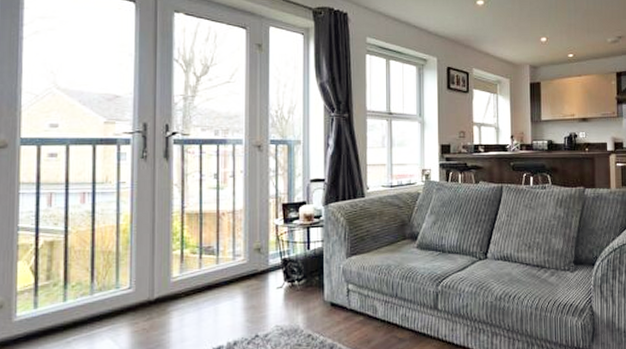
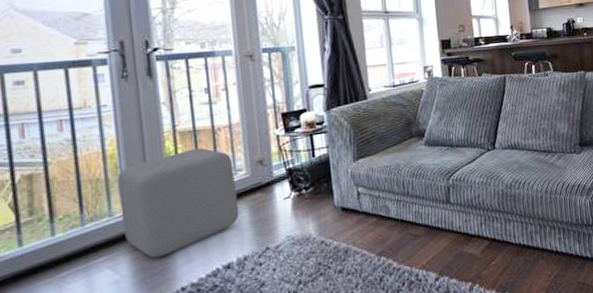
pouf: none [126,230,234,334] -> present [116,147,239,258]

